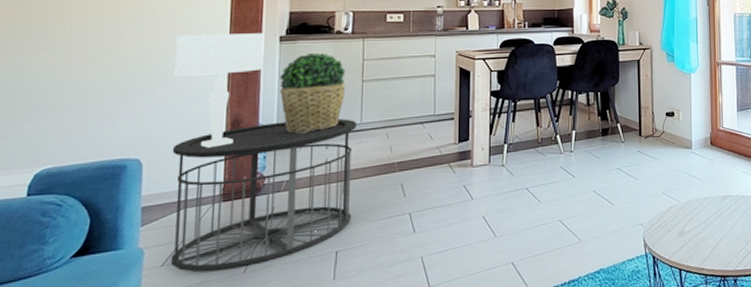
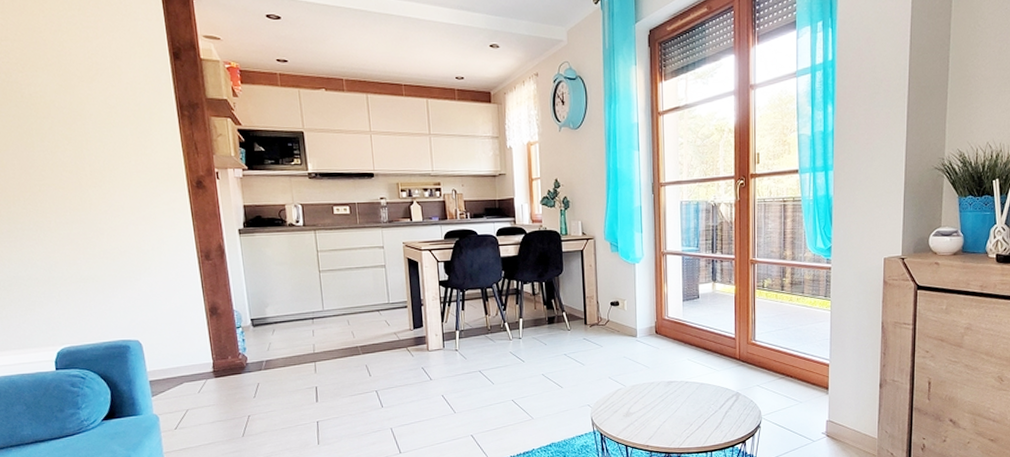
side table: present [170,119,356,272] -> none [164,306,326,435]
table lamp: present [174,33,264,148] -> none [148,226,228,331]
potted plant: present [279,52,347,134] -> none [244,244,305,319]

